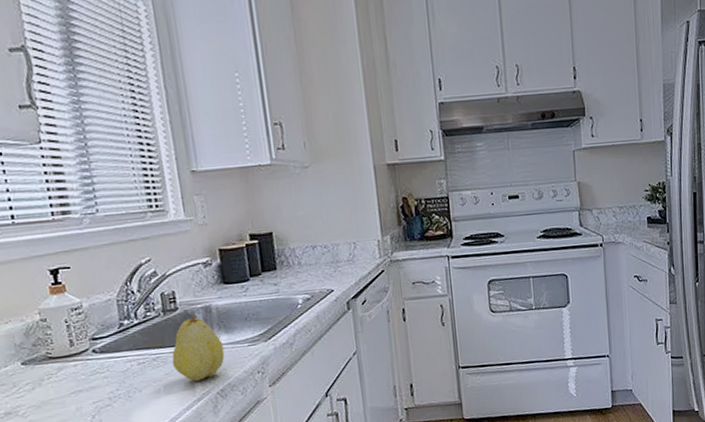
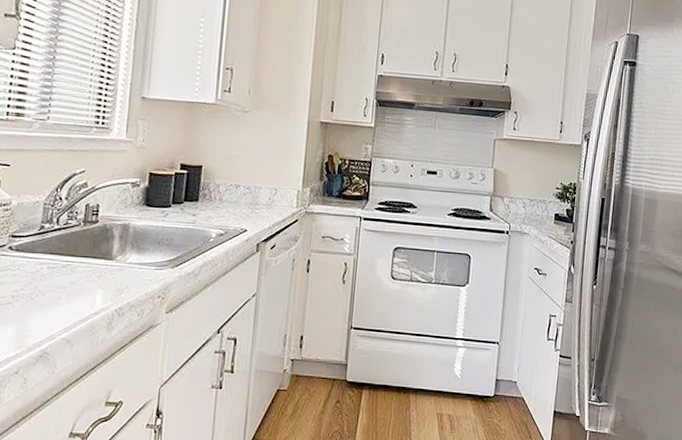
fruit: present [172,314,225,382] -> none [79,230,132,295]

